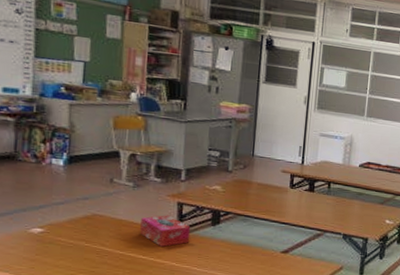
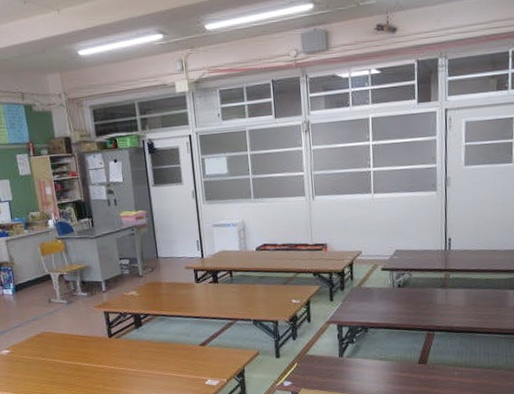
tissue box: present [140,215,191,247] -> none [78,324,121,353]

